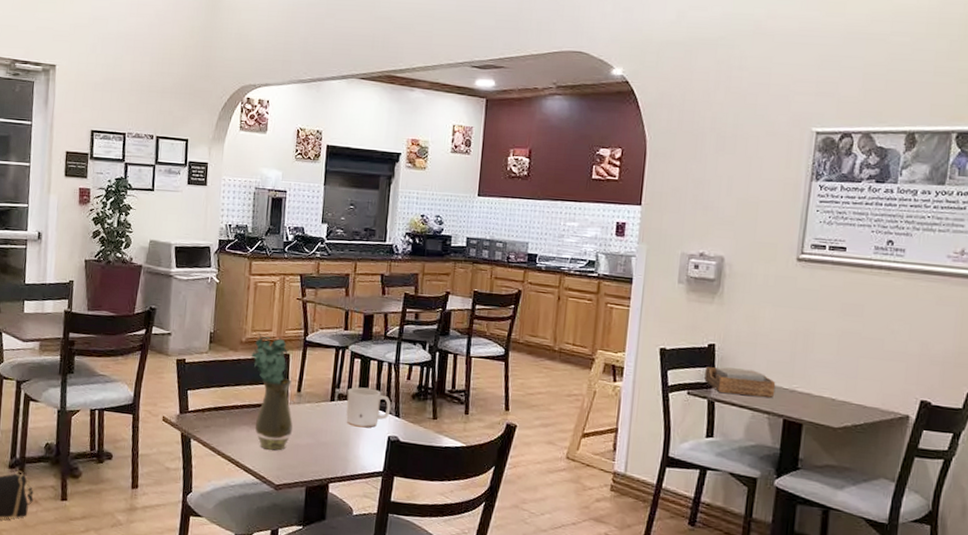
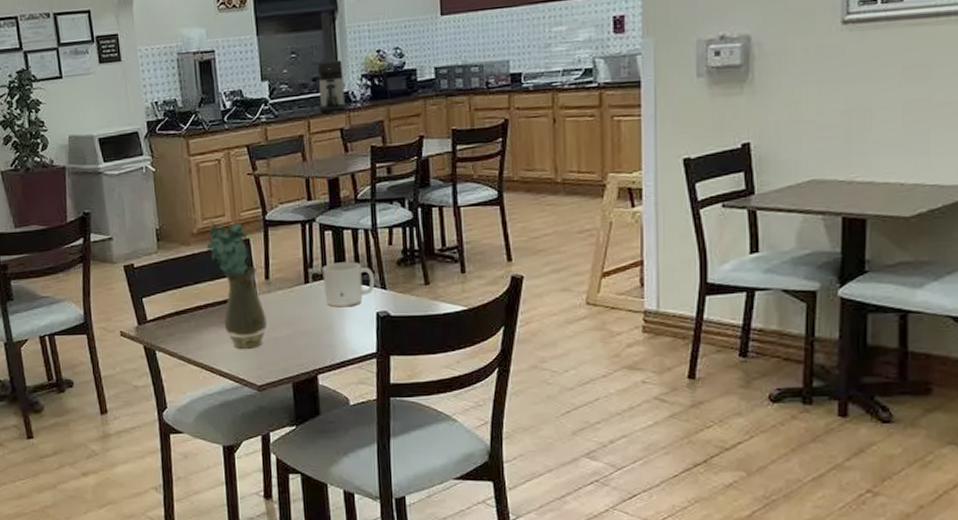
coffee maker: none [366,216,391,260] -> present [317,60,346,114]
napkin holder: present [704,367,776,398] -> none [741,165,829,200]

